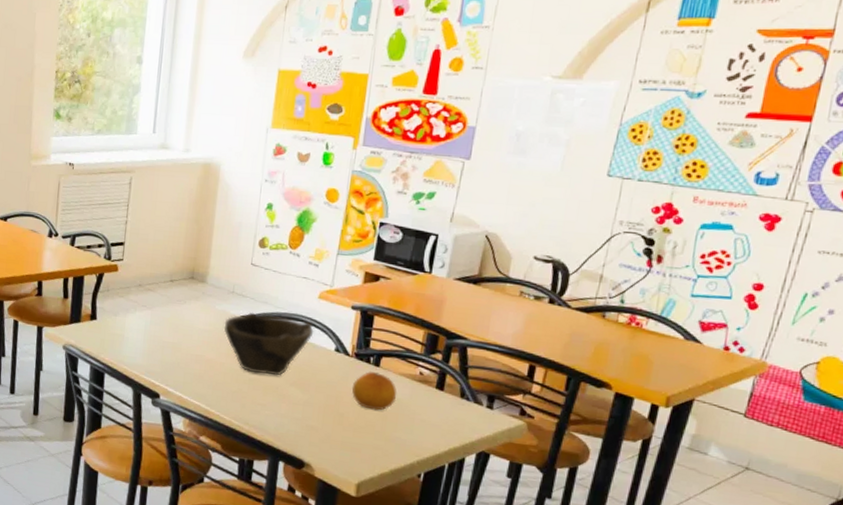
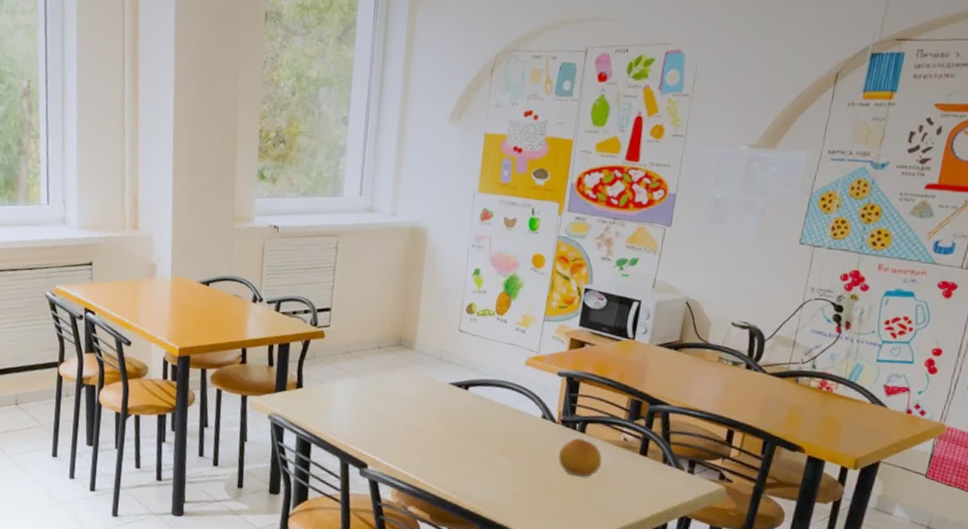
bowl: present [224,313,314,376] -> none [432,380,521,444]

